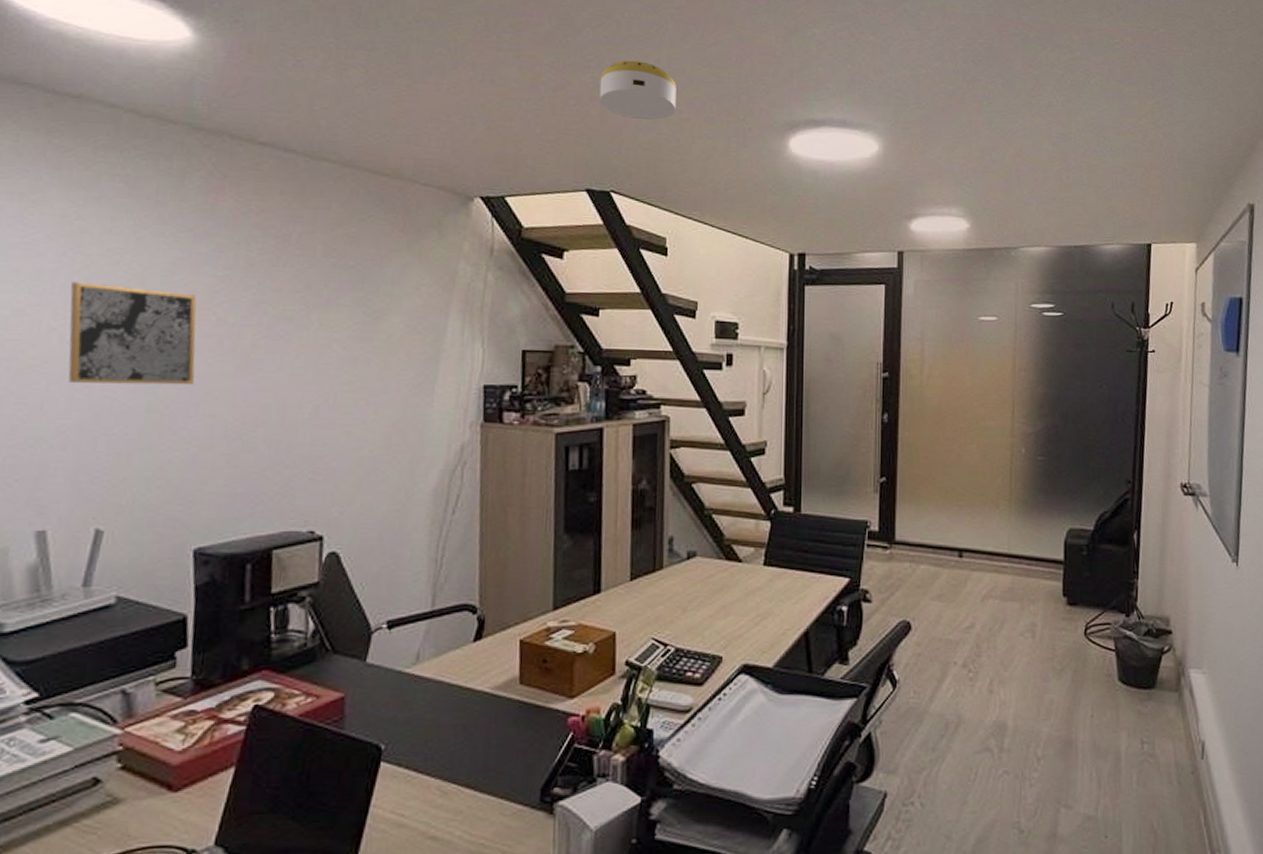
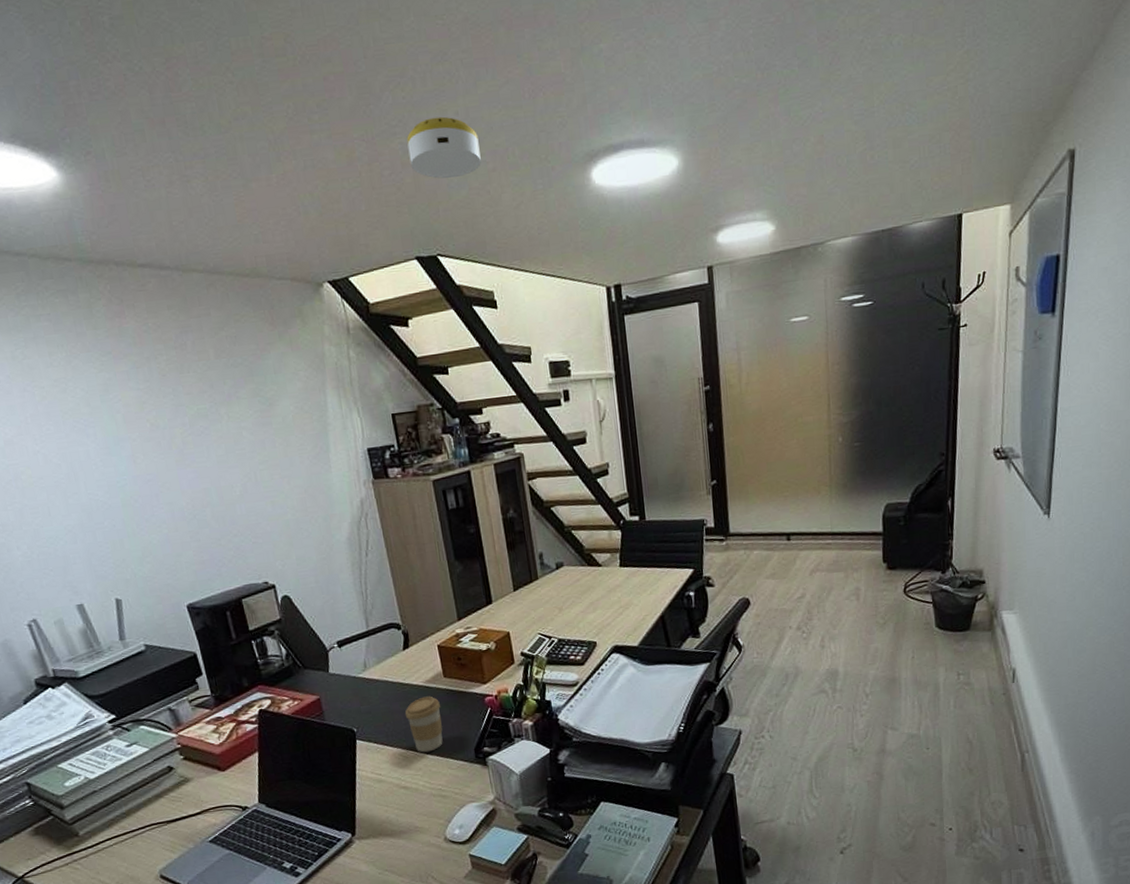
wall art: present [68,281,197,385] -> none [38,407,149,492]
coffee cup: none [456,708,507,788] -> present [405,696,443,753]

